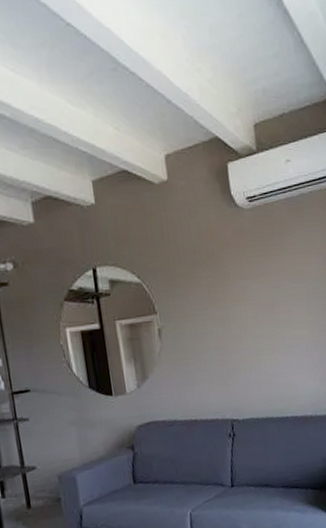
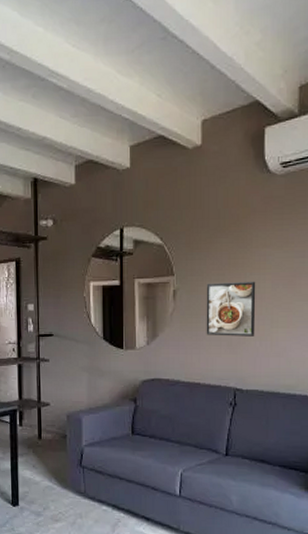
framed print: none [191,312,244,371] -> present [206,281,256,336]

